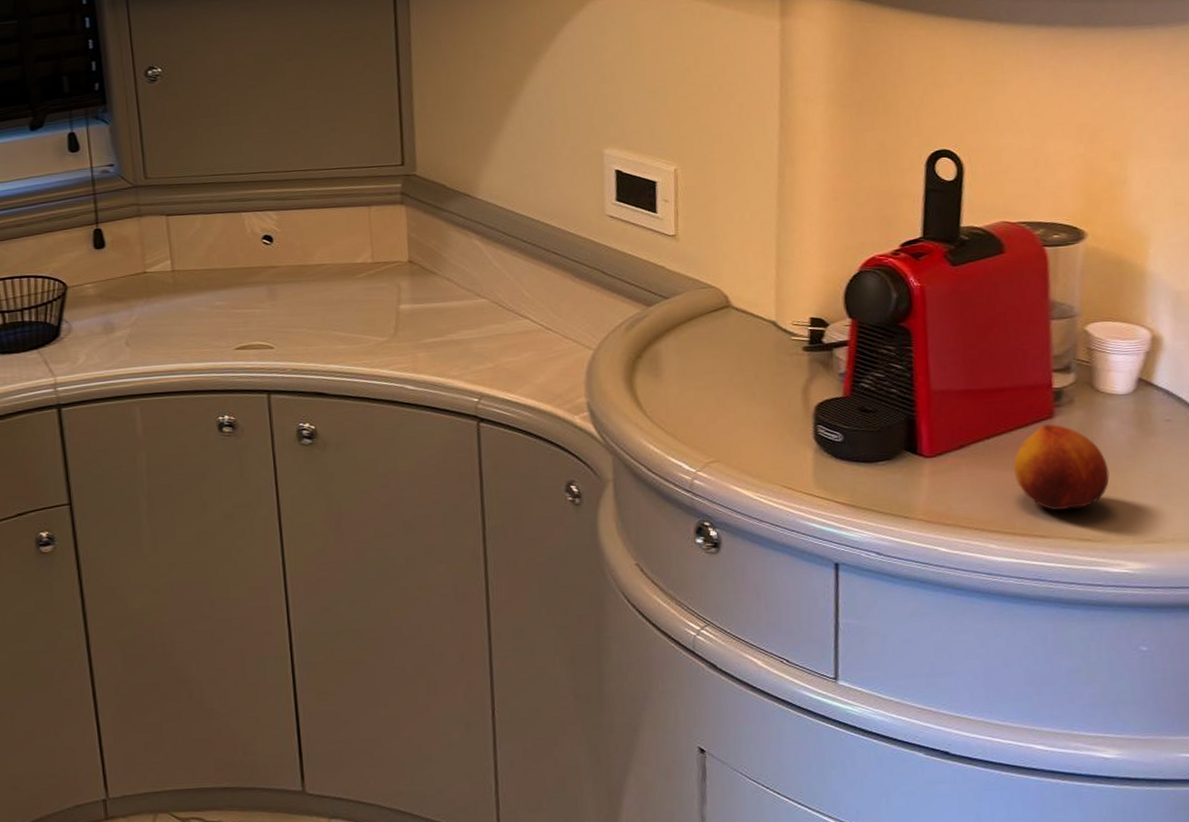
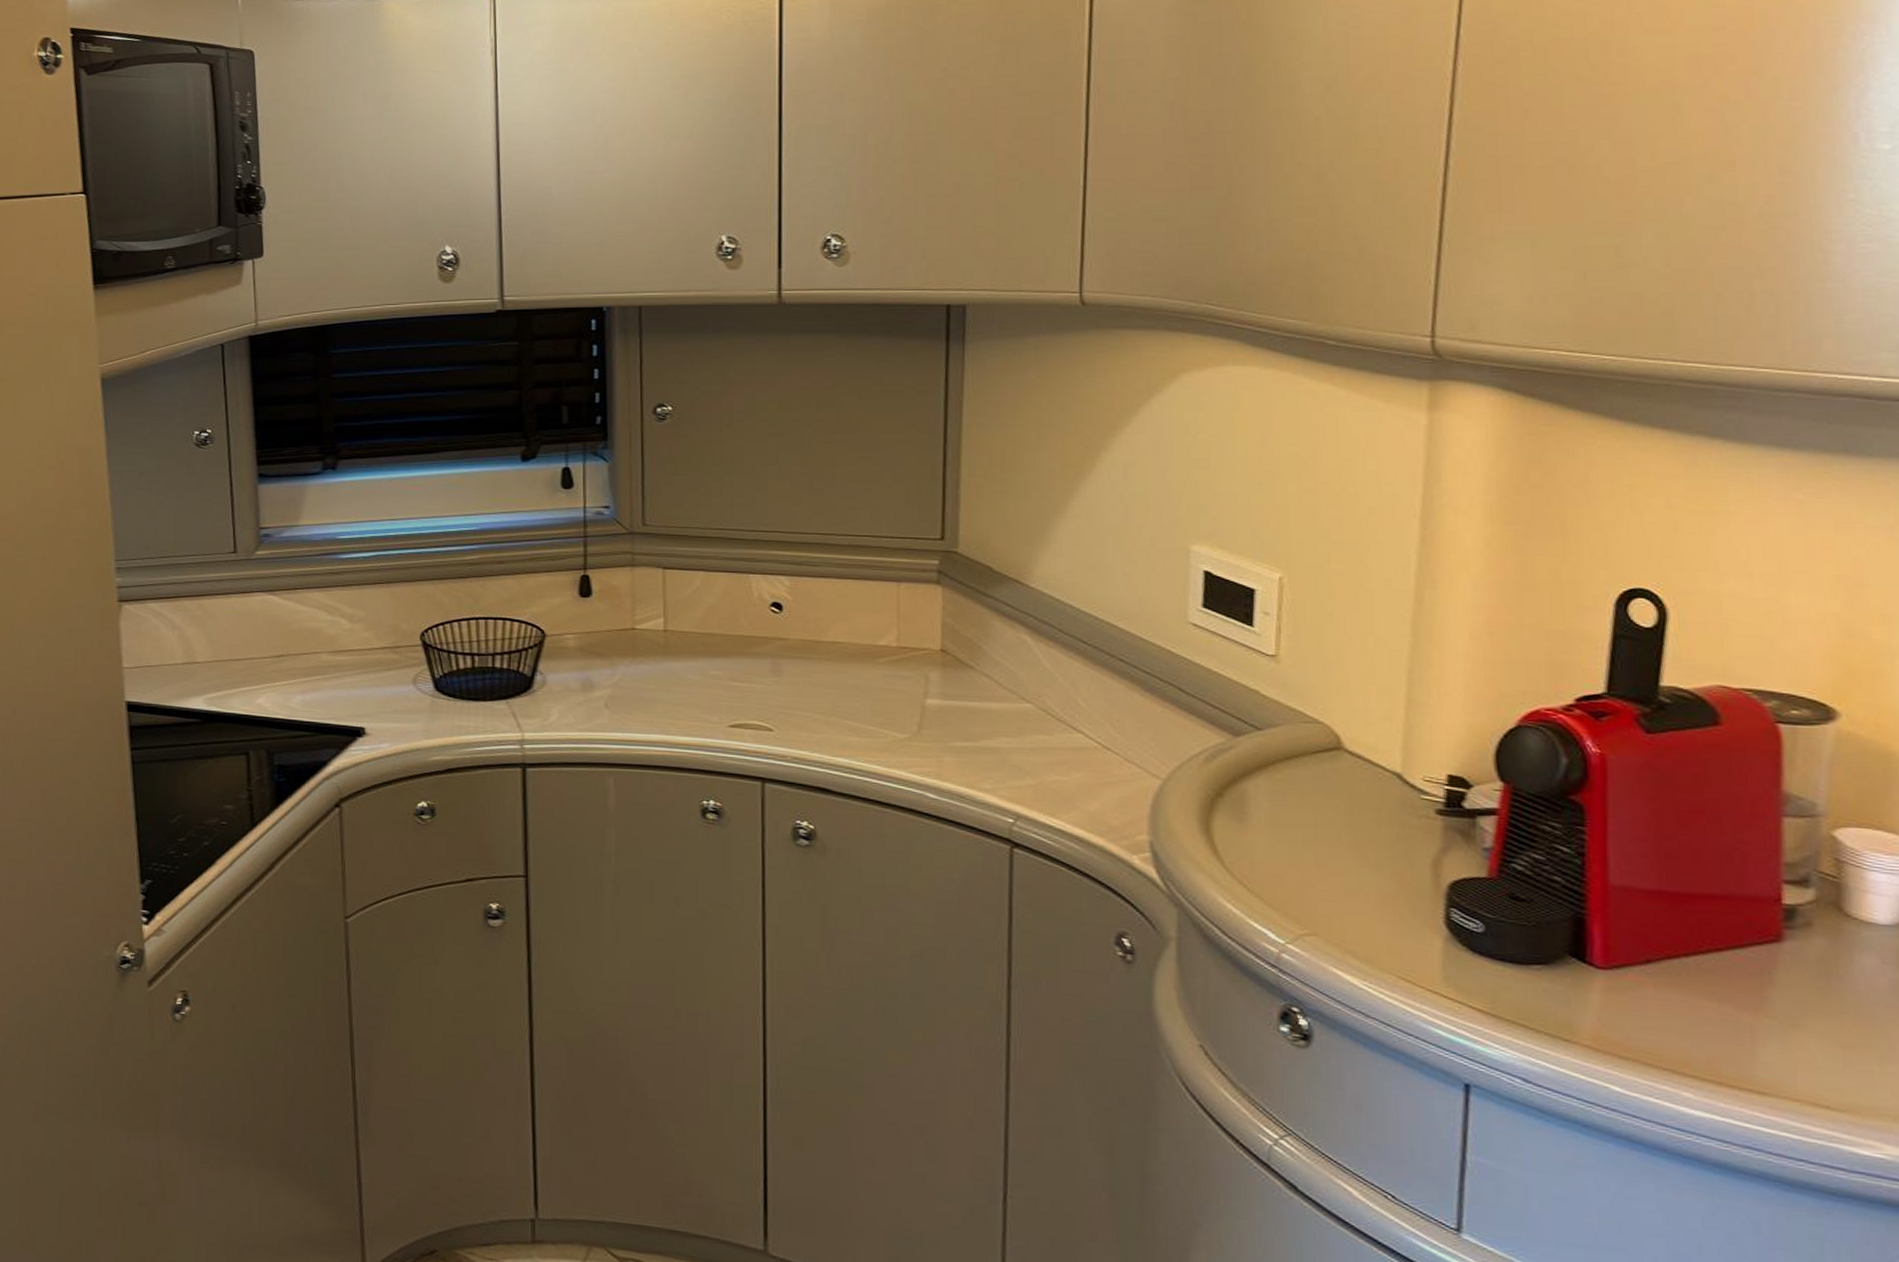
fruit: present [1013,424,1110,511] -> none [1721,948,1862,1064]

